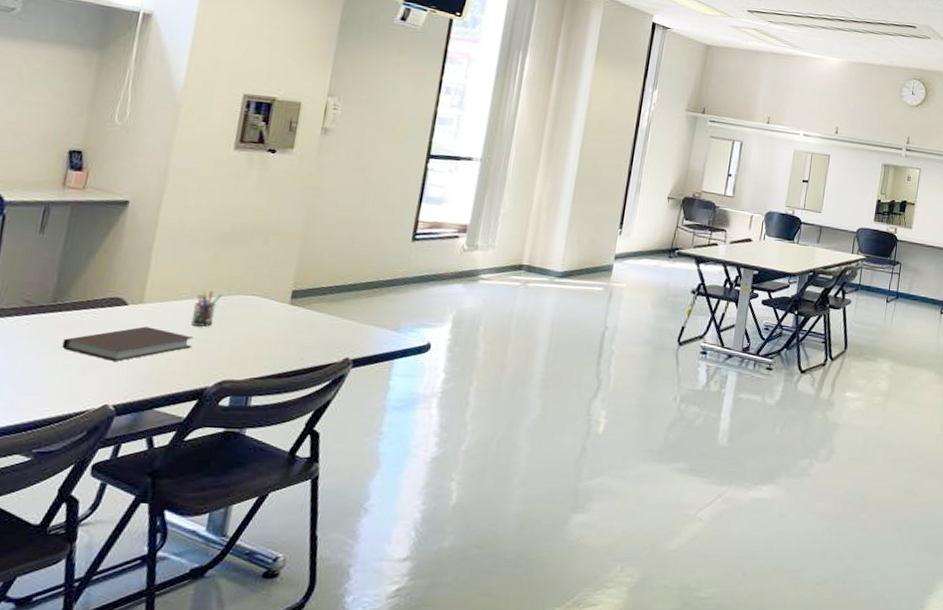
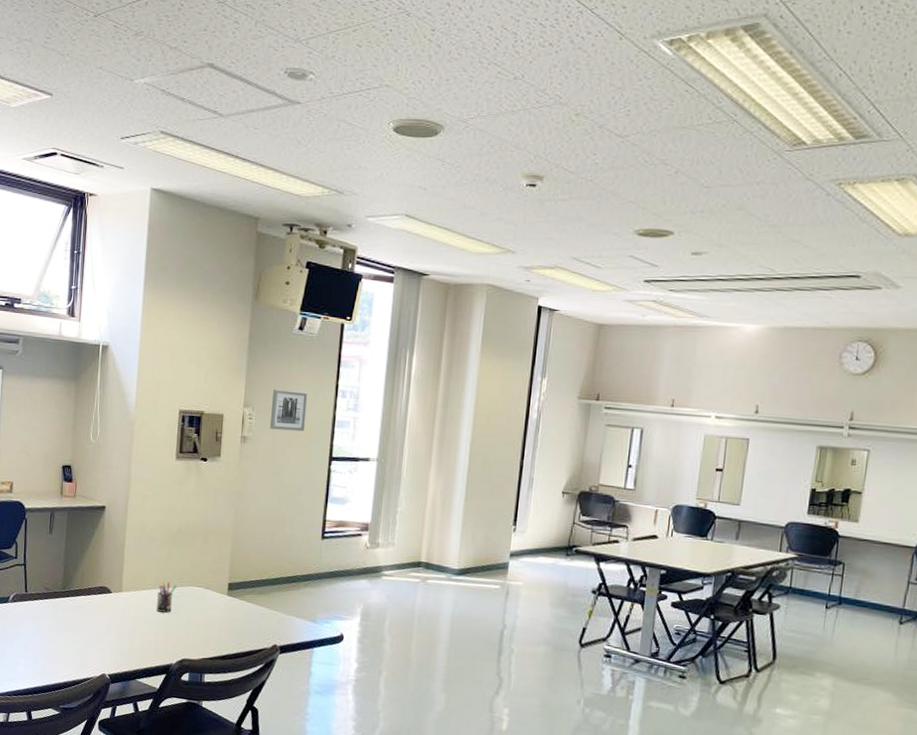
notebook: present [62,326,194,362] -> none [71,611,159,640]
wall art: none [358,79,407,127] -> present [269,389,308,432]

